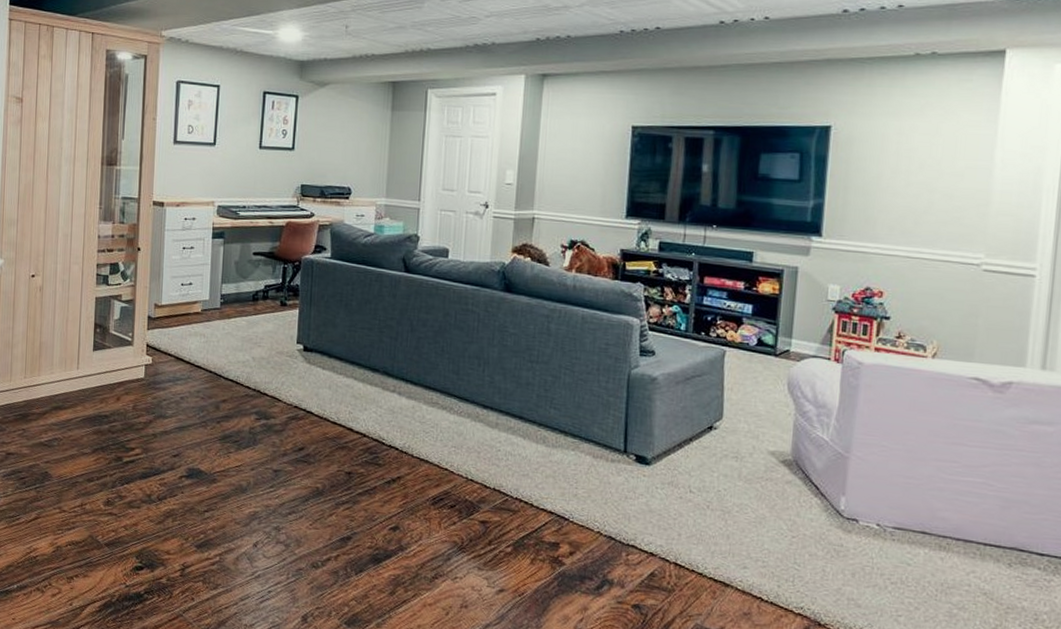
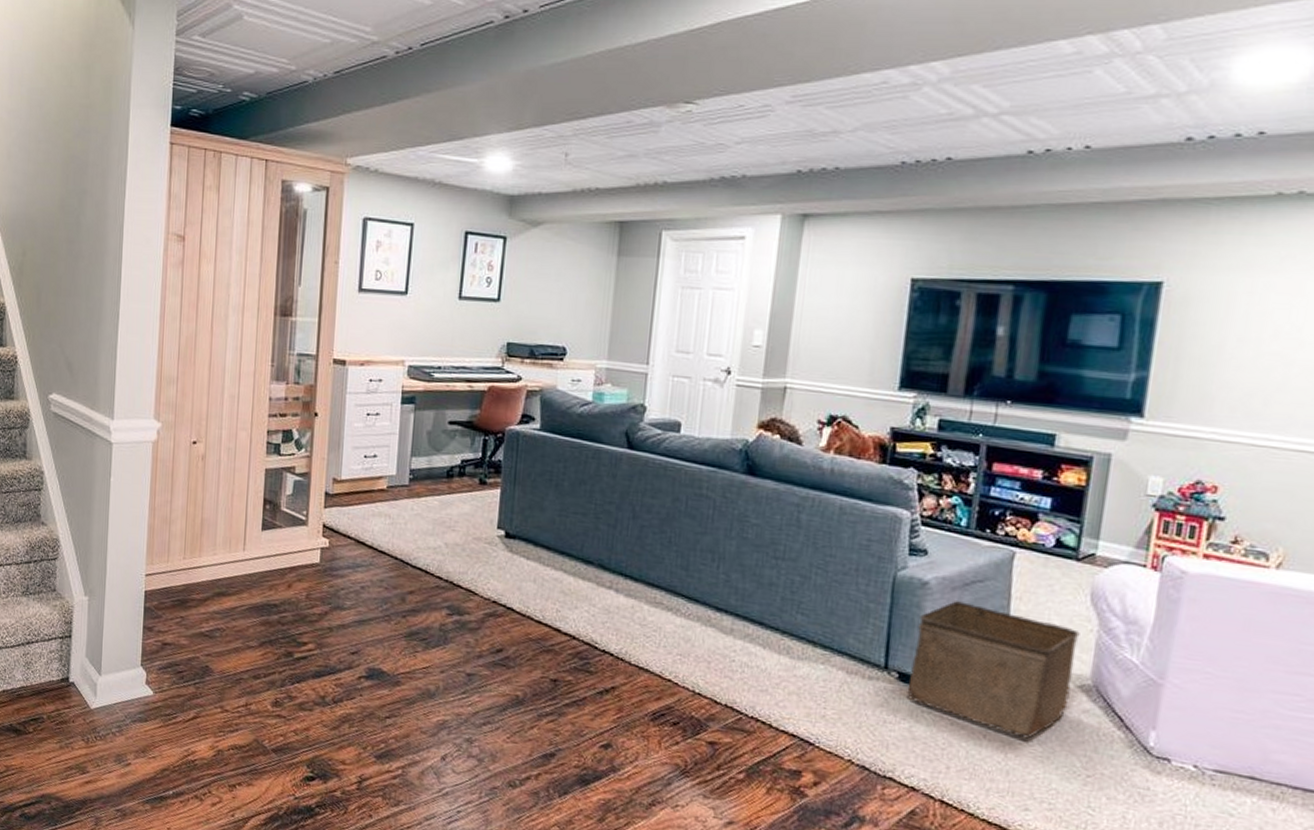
storage bin: none [643,393,781,507] -> present [907,601,1080,739]

